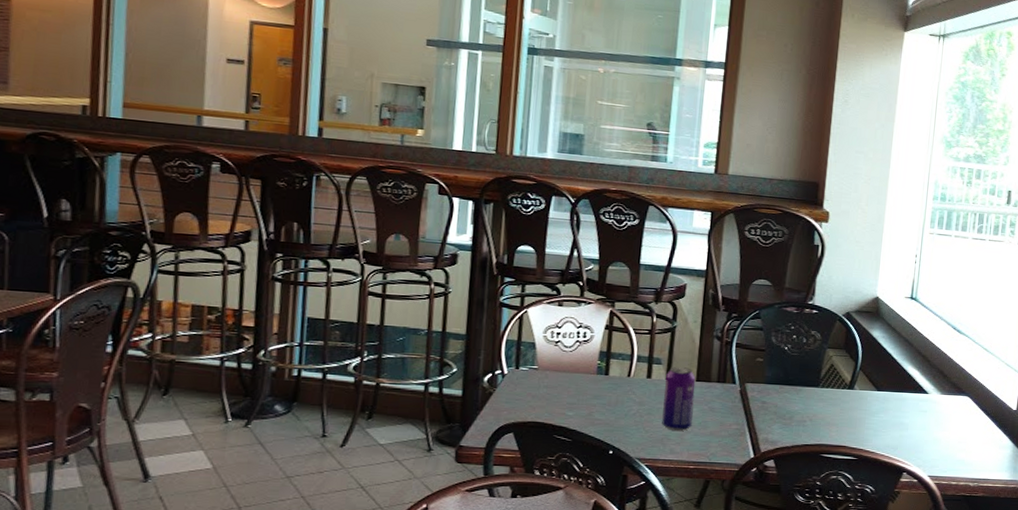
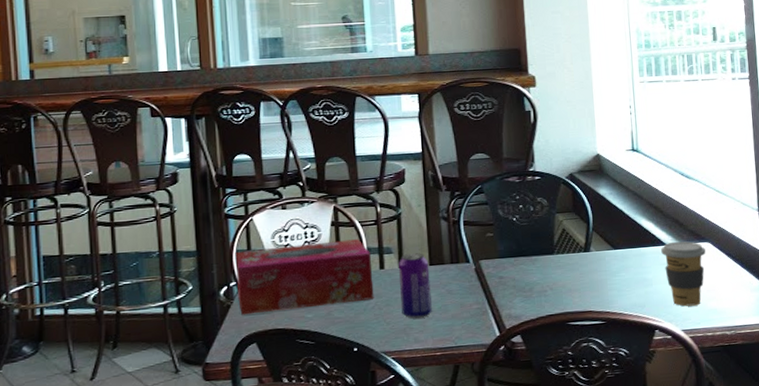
tissue box: none [501,341,640,406] -> present [235,239,374,315]
coffee cup: none [921,391,964,455] -> present [661,241,706,307]

